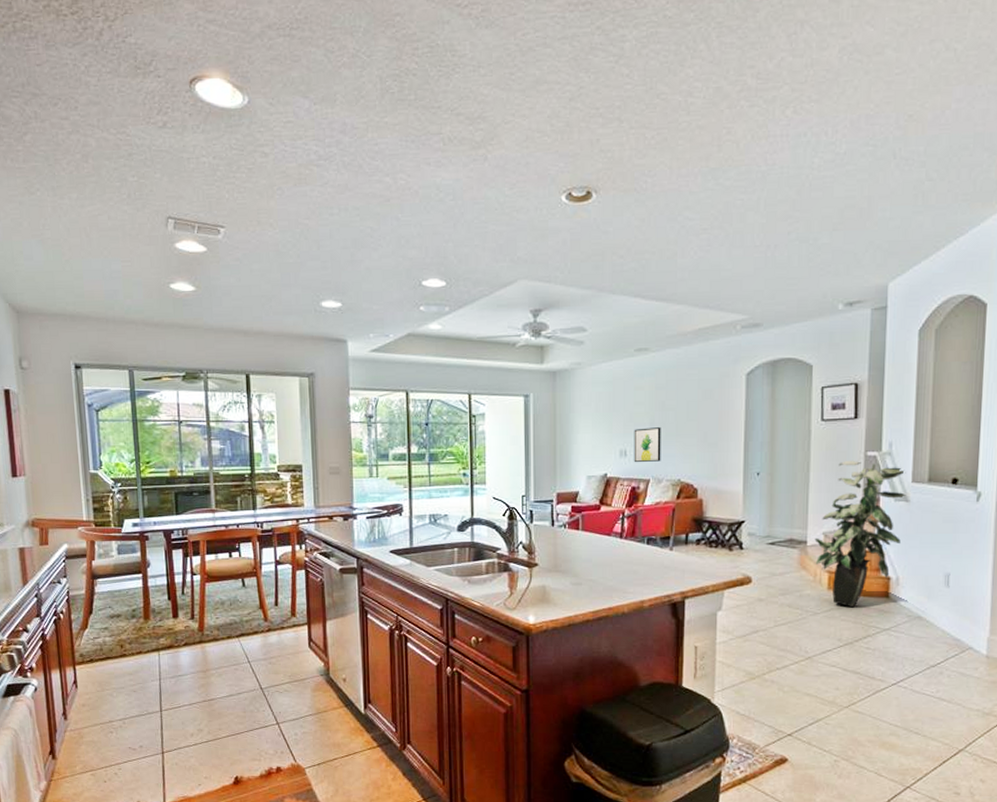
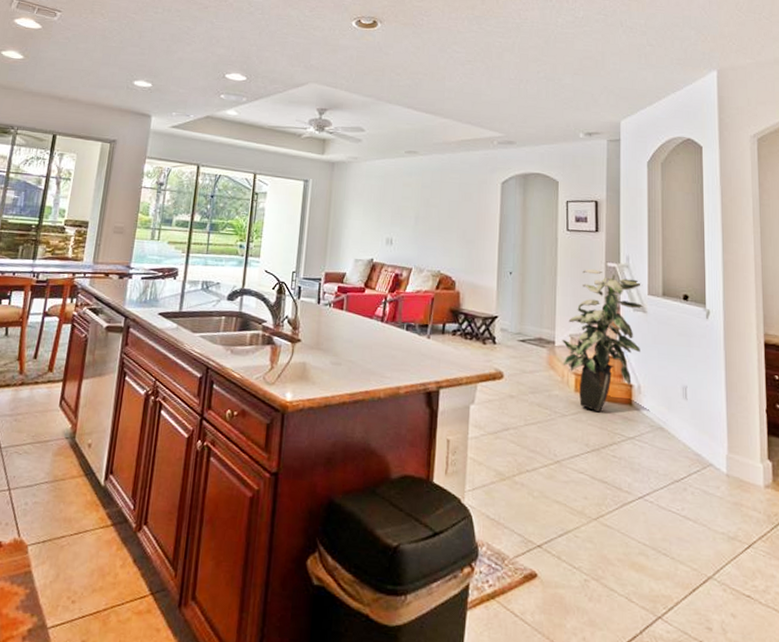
wall art: present [634,427,661,463] -> none [398,220,425,253]

